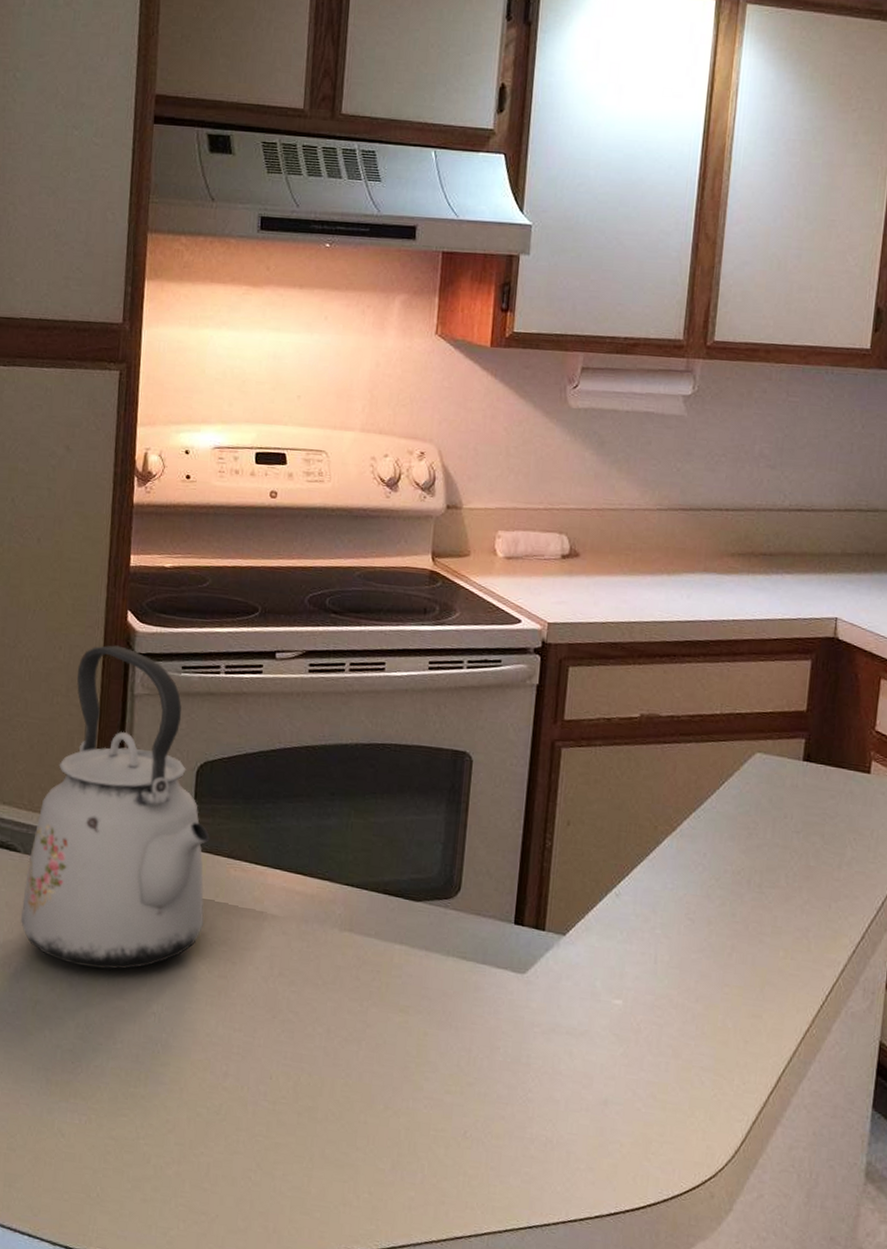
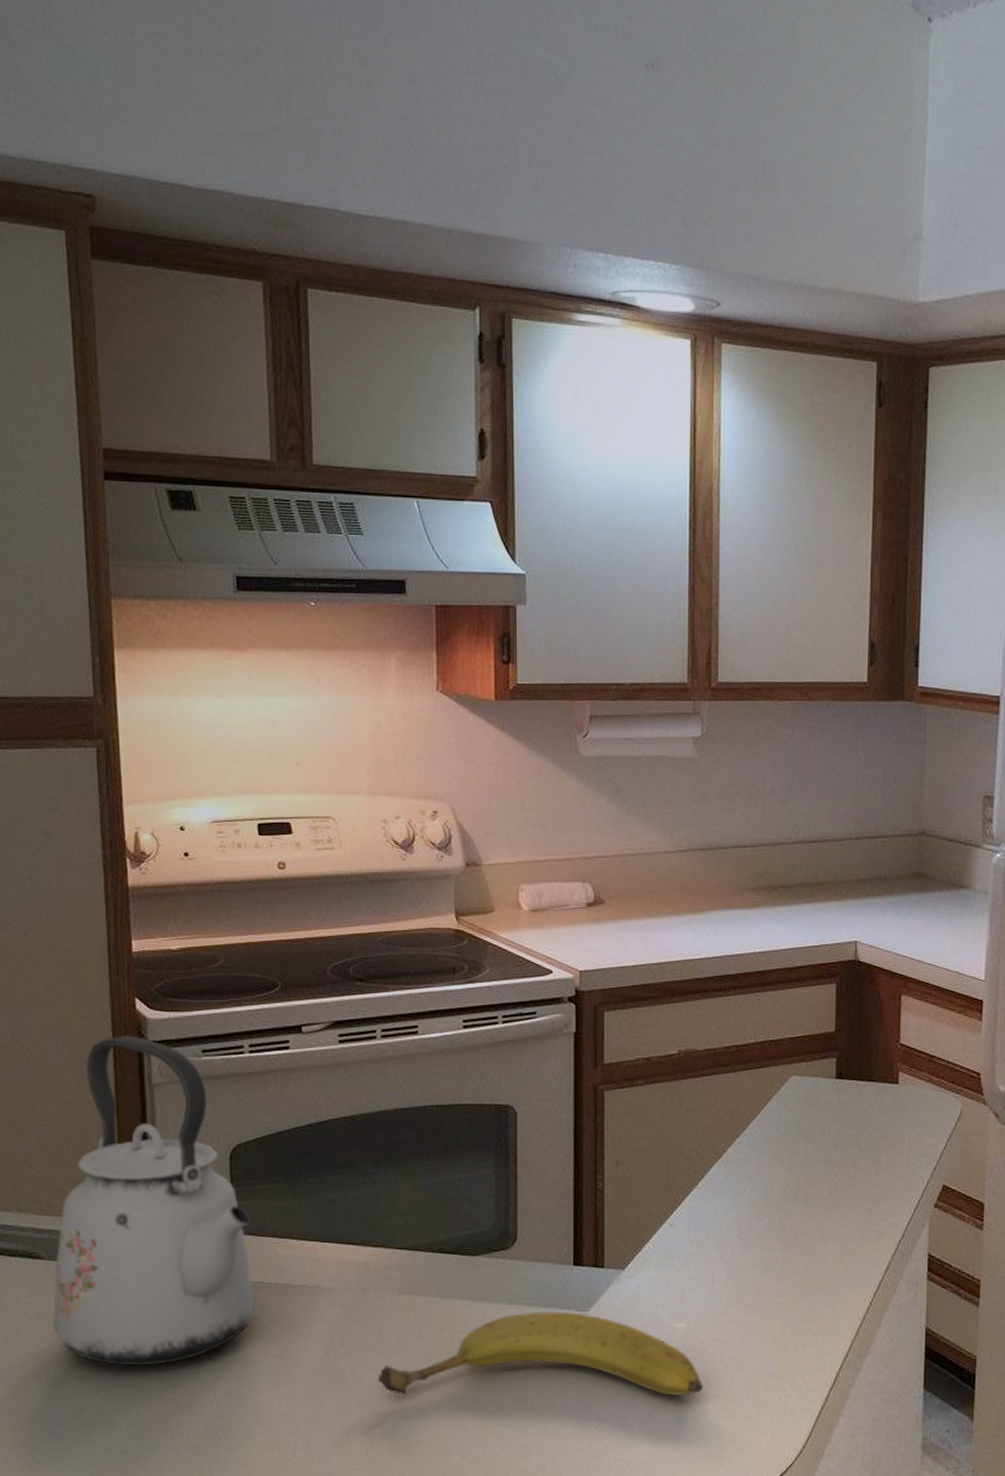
fruit: none [311,966,636,1078] -> present [377,1311,704,1397]

